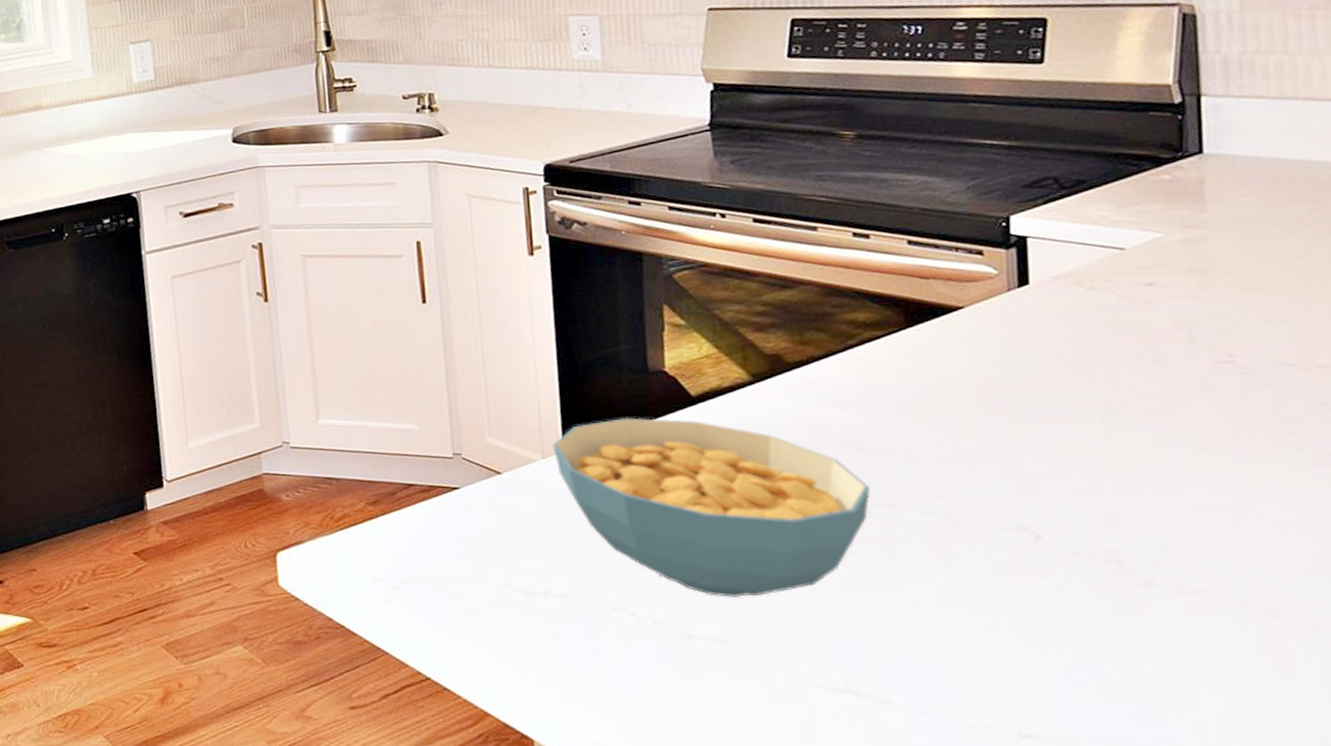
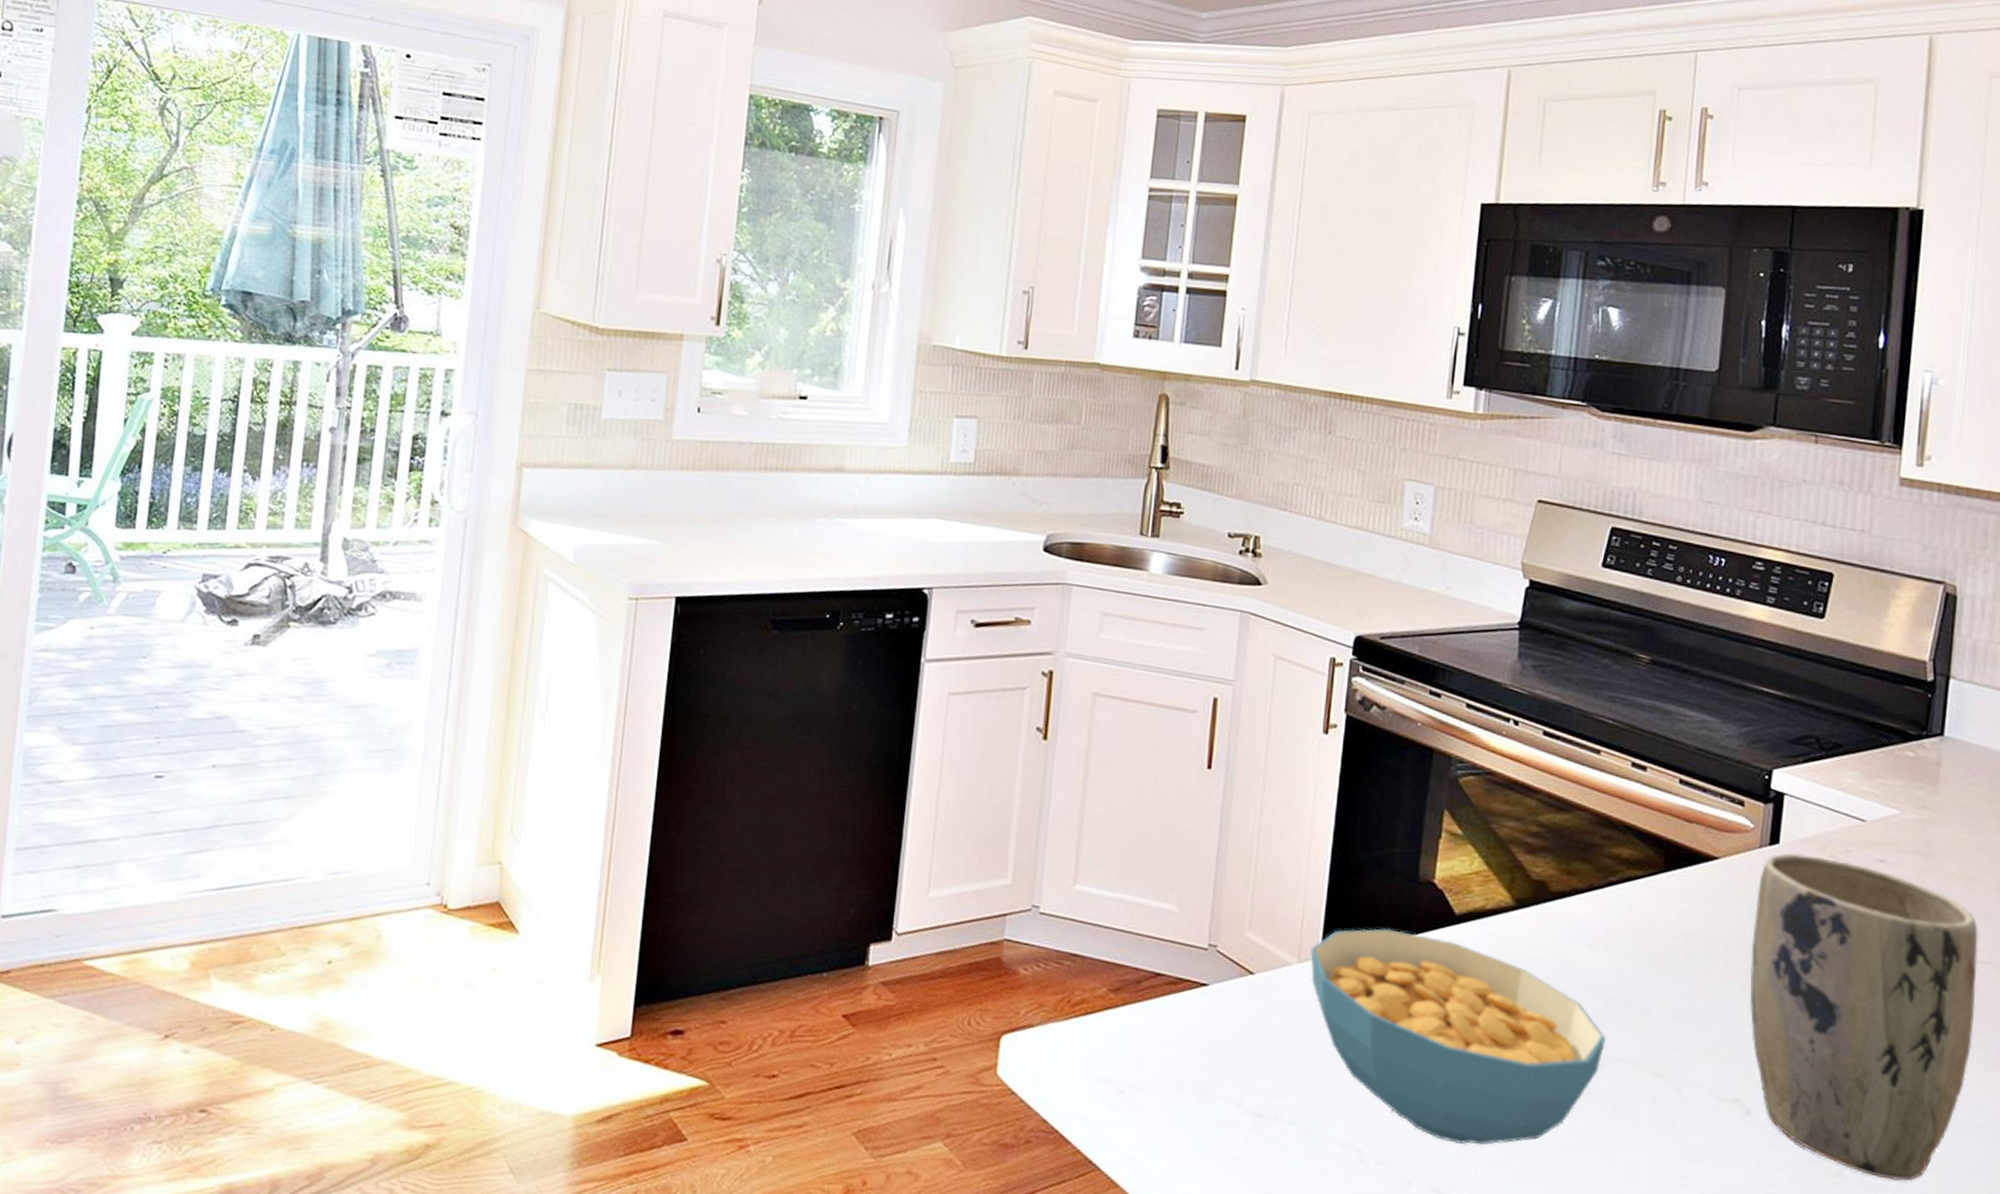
plant pot: none [1011,290,1286,584] -> present [1749,852,1978,1181]

